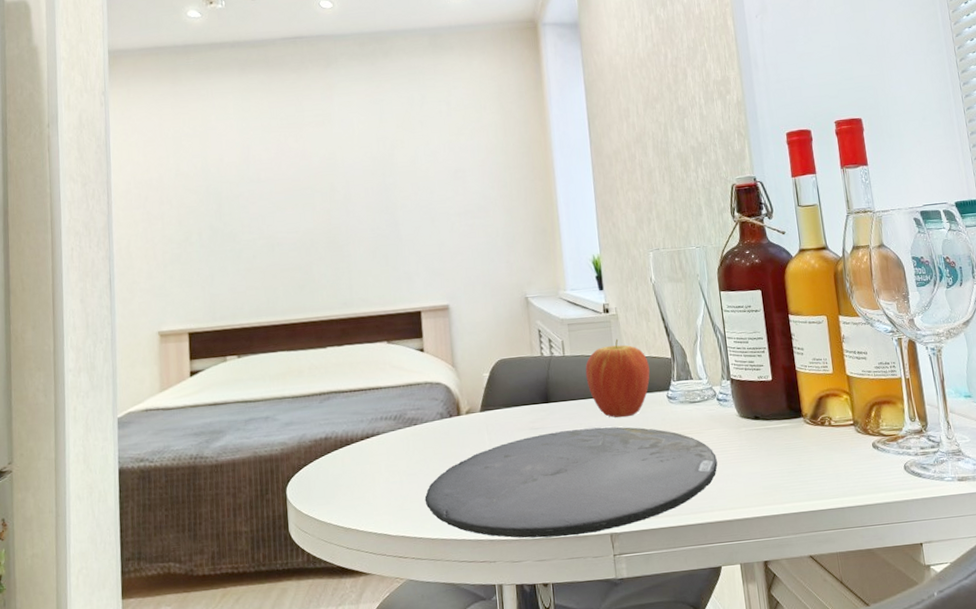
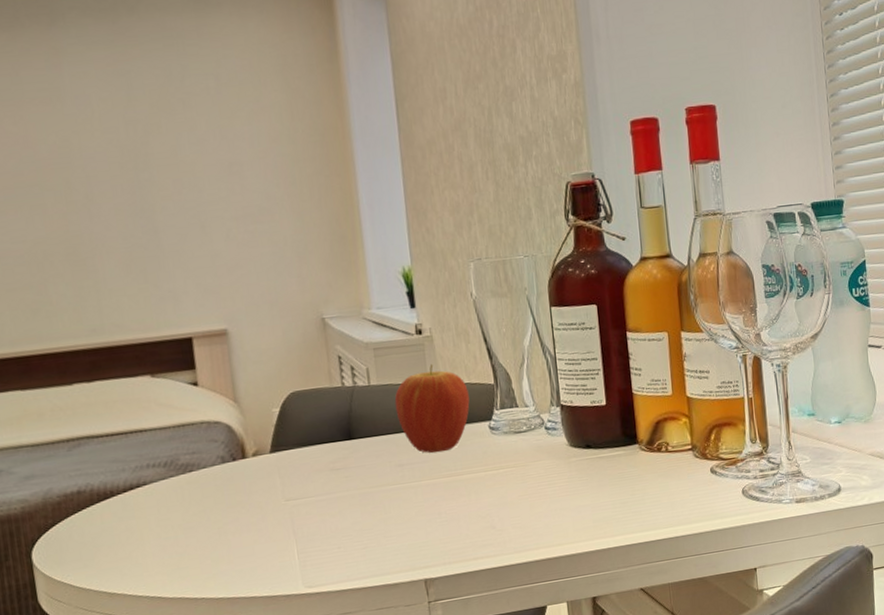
plate: present [424,426,718,538] -> none [205,462,545,591]

